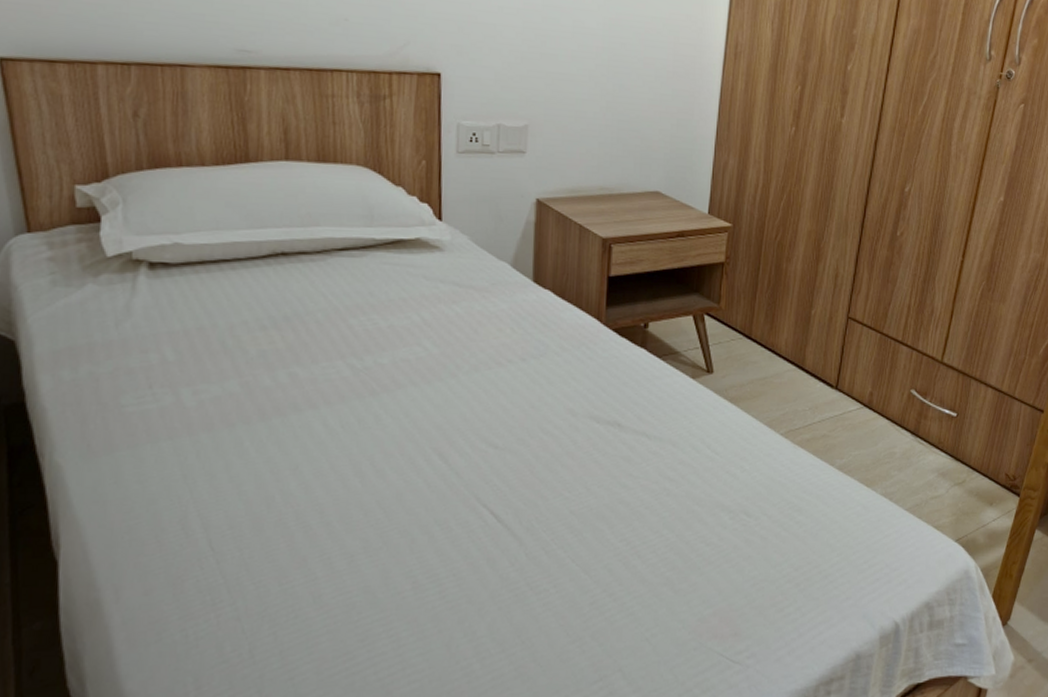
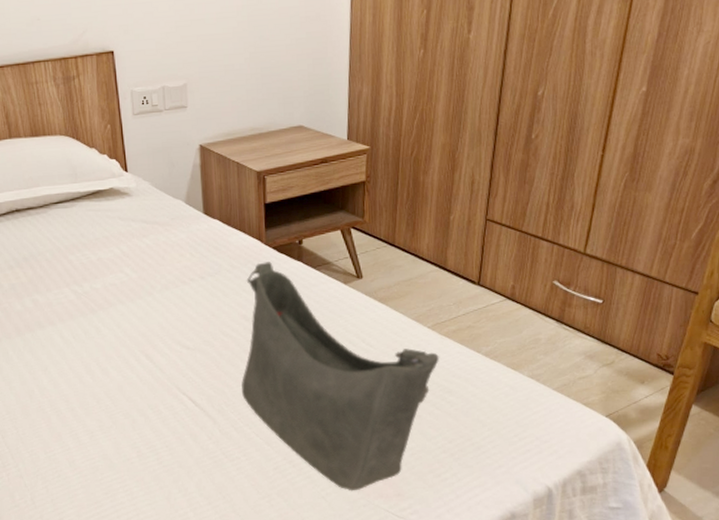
shoulder bag: none [559,346,791,631] -> present [241,262,440,491]

